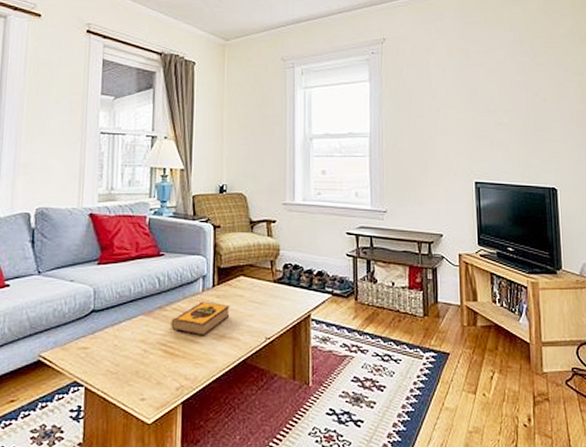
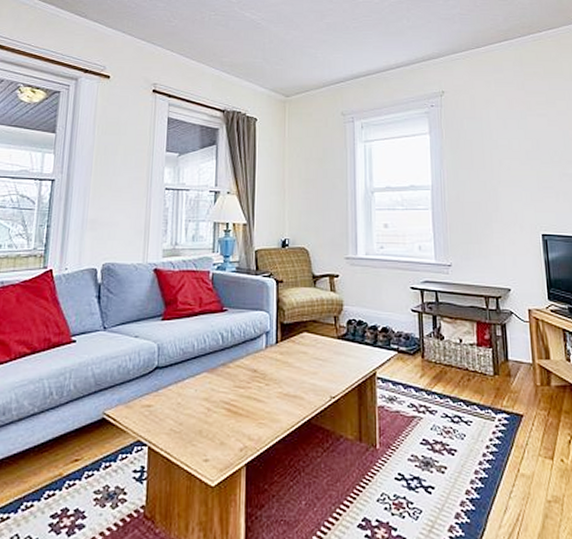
hardback book: present [171,301,230,336] -> none [234,358,294,395]

